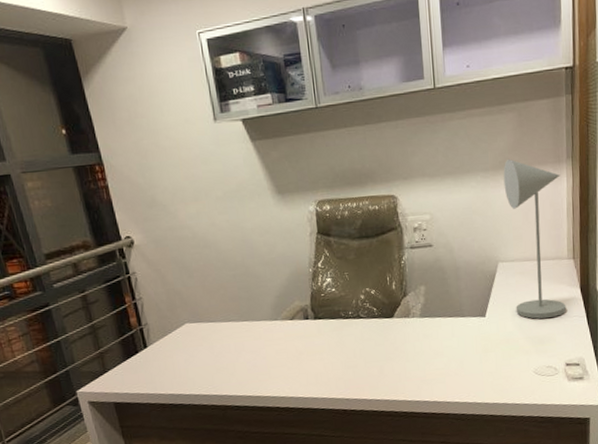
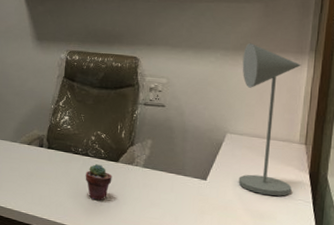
potted succulent: none [360,324,390,364] -> present [85,163,112,200]

